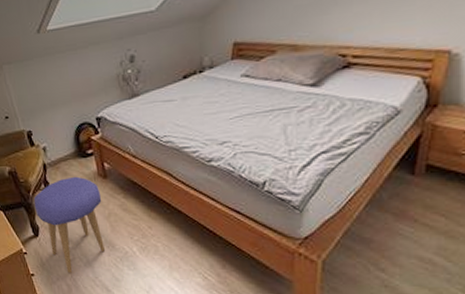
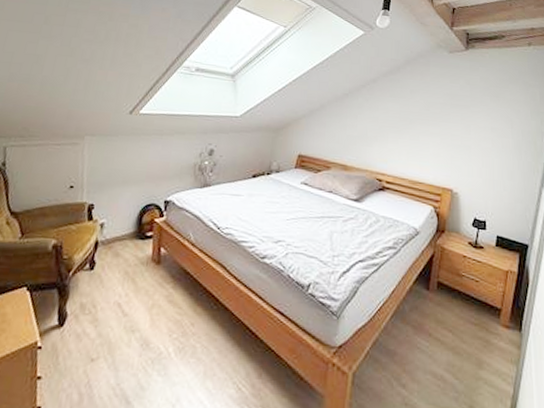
stool: present [34,176,106,274] -> none [69,258,149,378]

